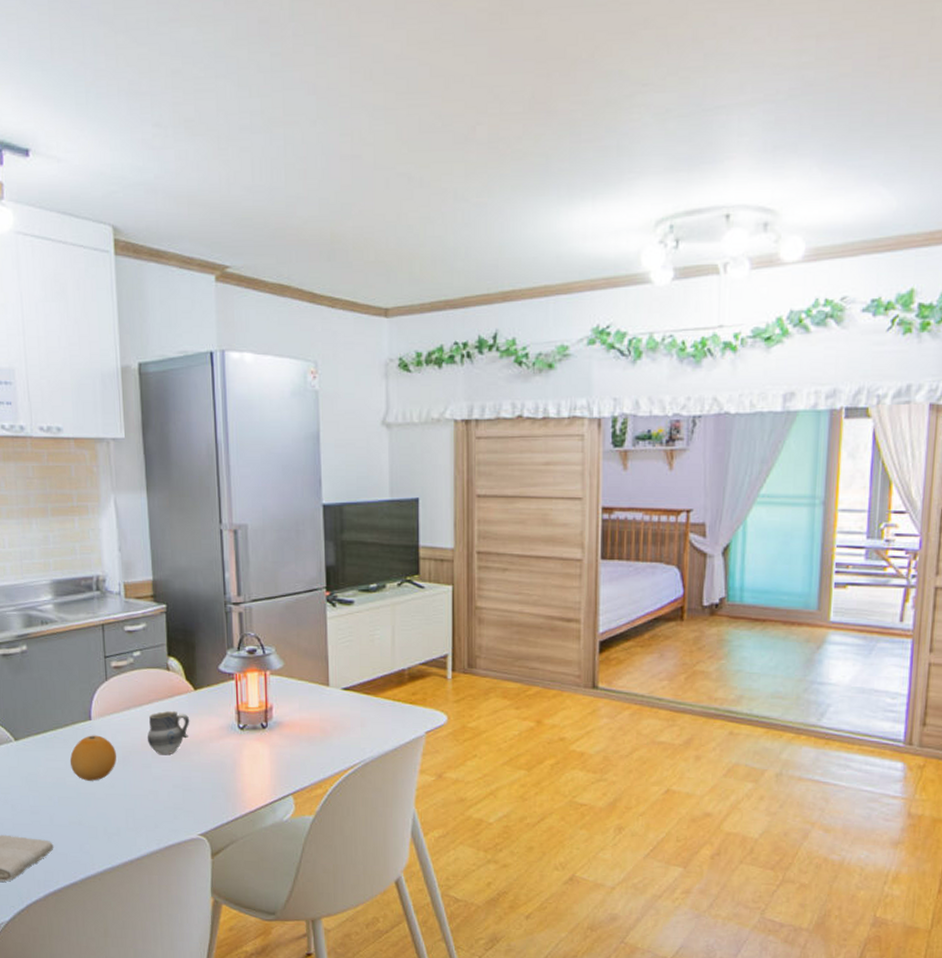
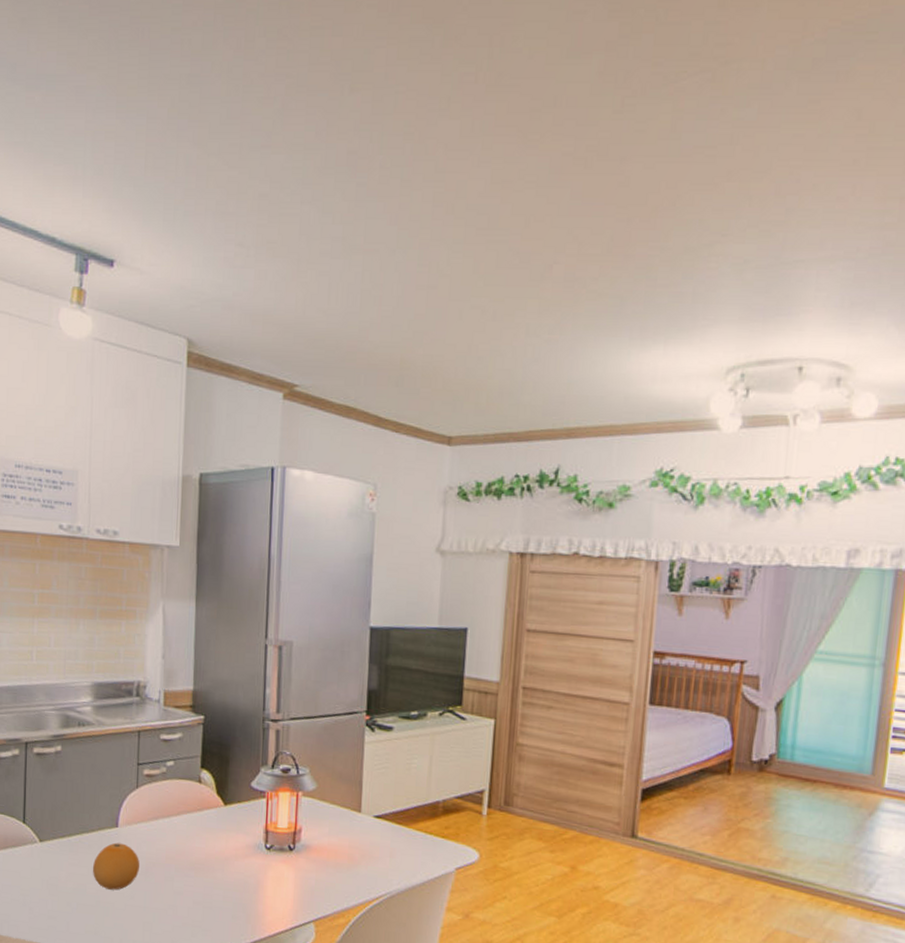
cup: present [147,710,190,755] -> none [172,824,217,870]

